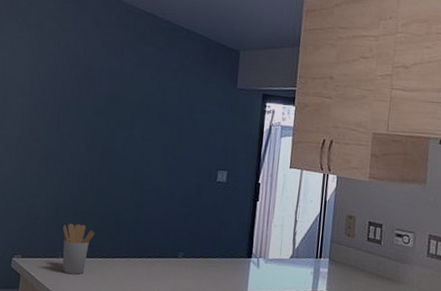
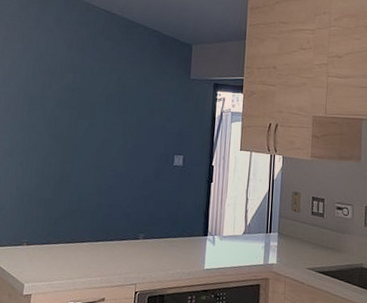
utensil holder: present [62,223,95,275] -> none [26,211,59,261]

